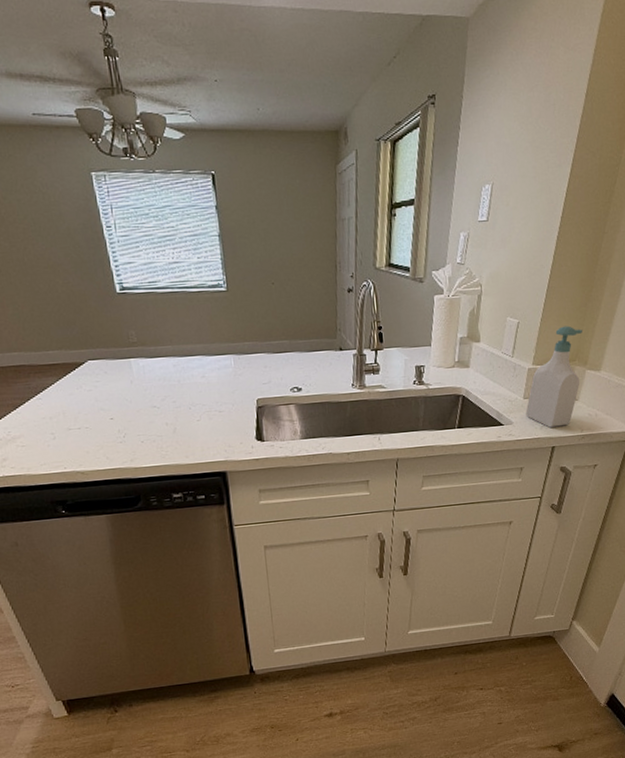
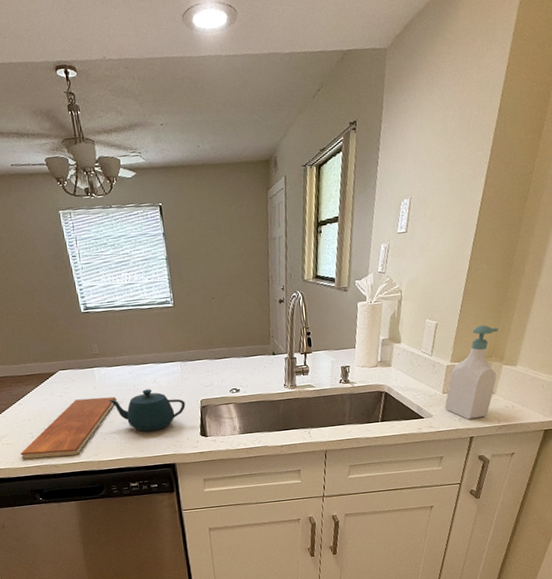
chopping board: none [39,392,159,464] -> present [20,396,118,459]
teapot: none [148,385,239,435] -> present [108,389,186,432]

